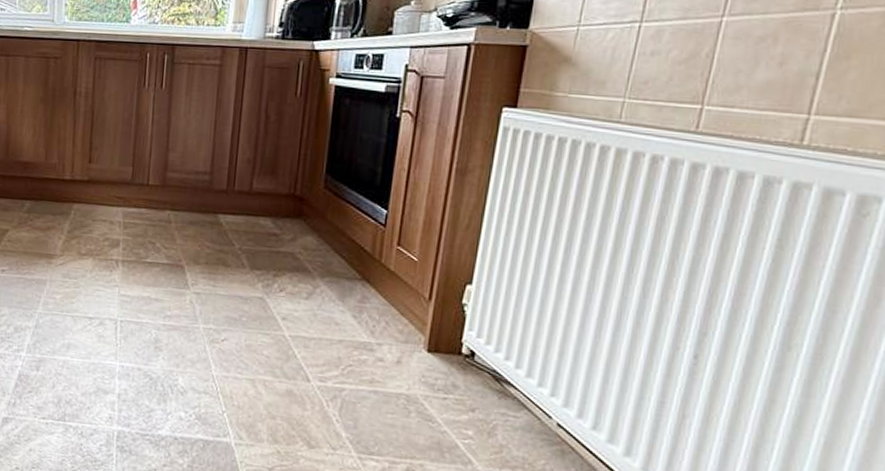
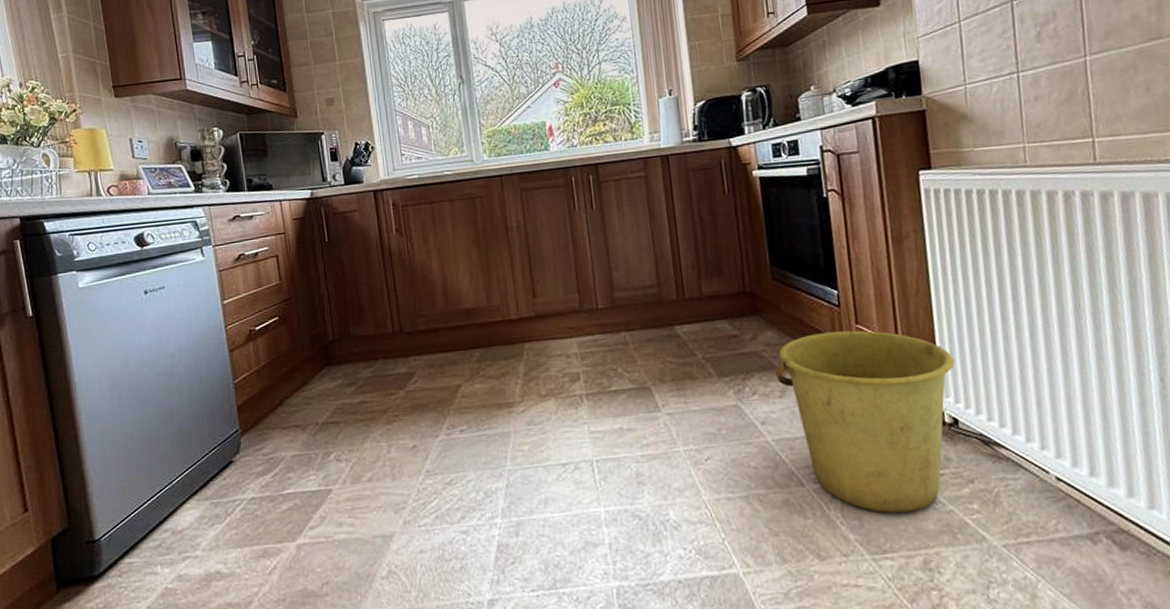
bucket: none [306,247,488,425] -> present [775,330,955,514]

